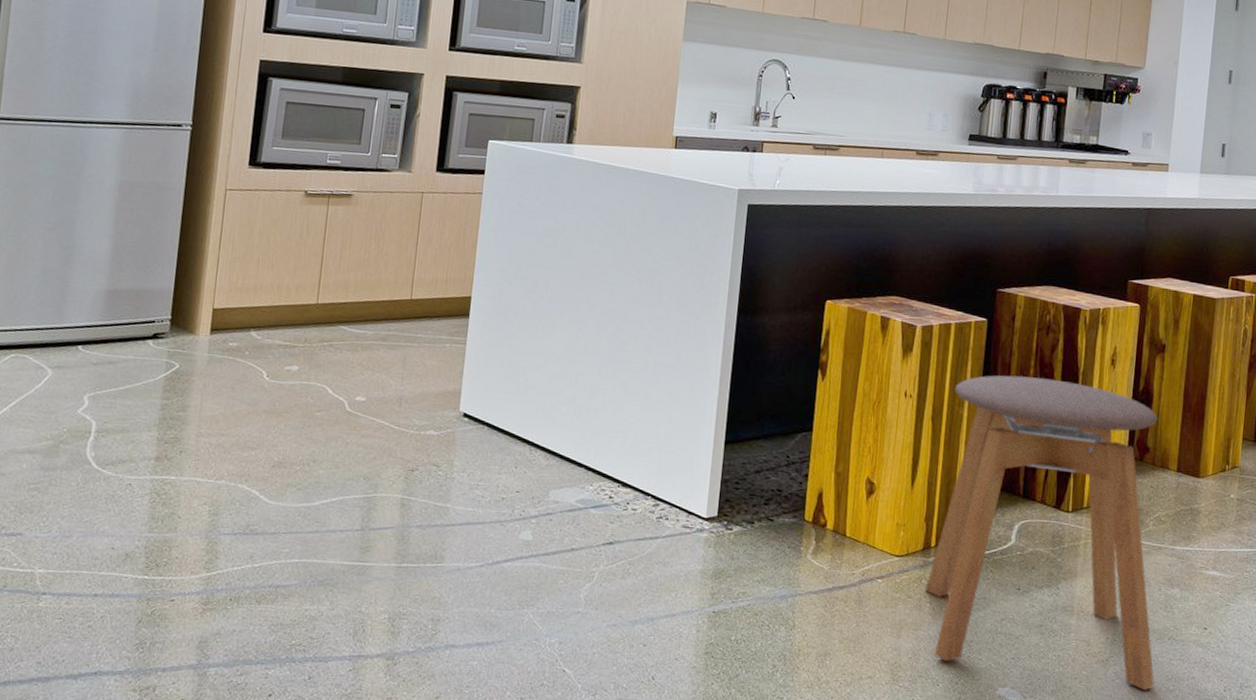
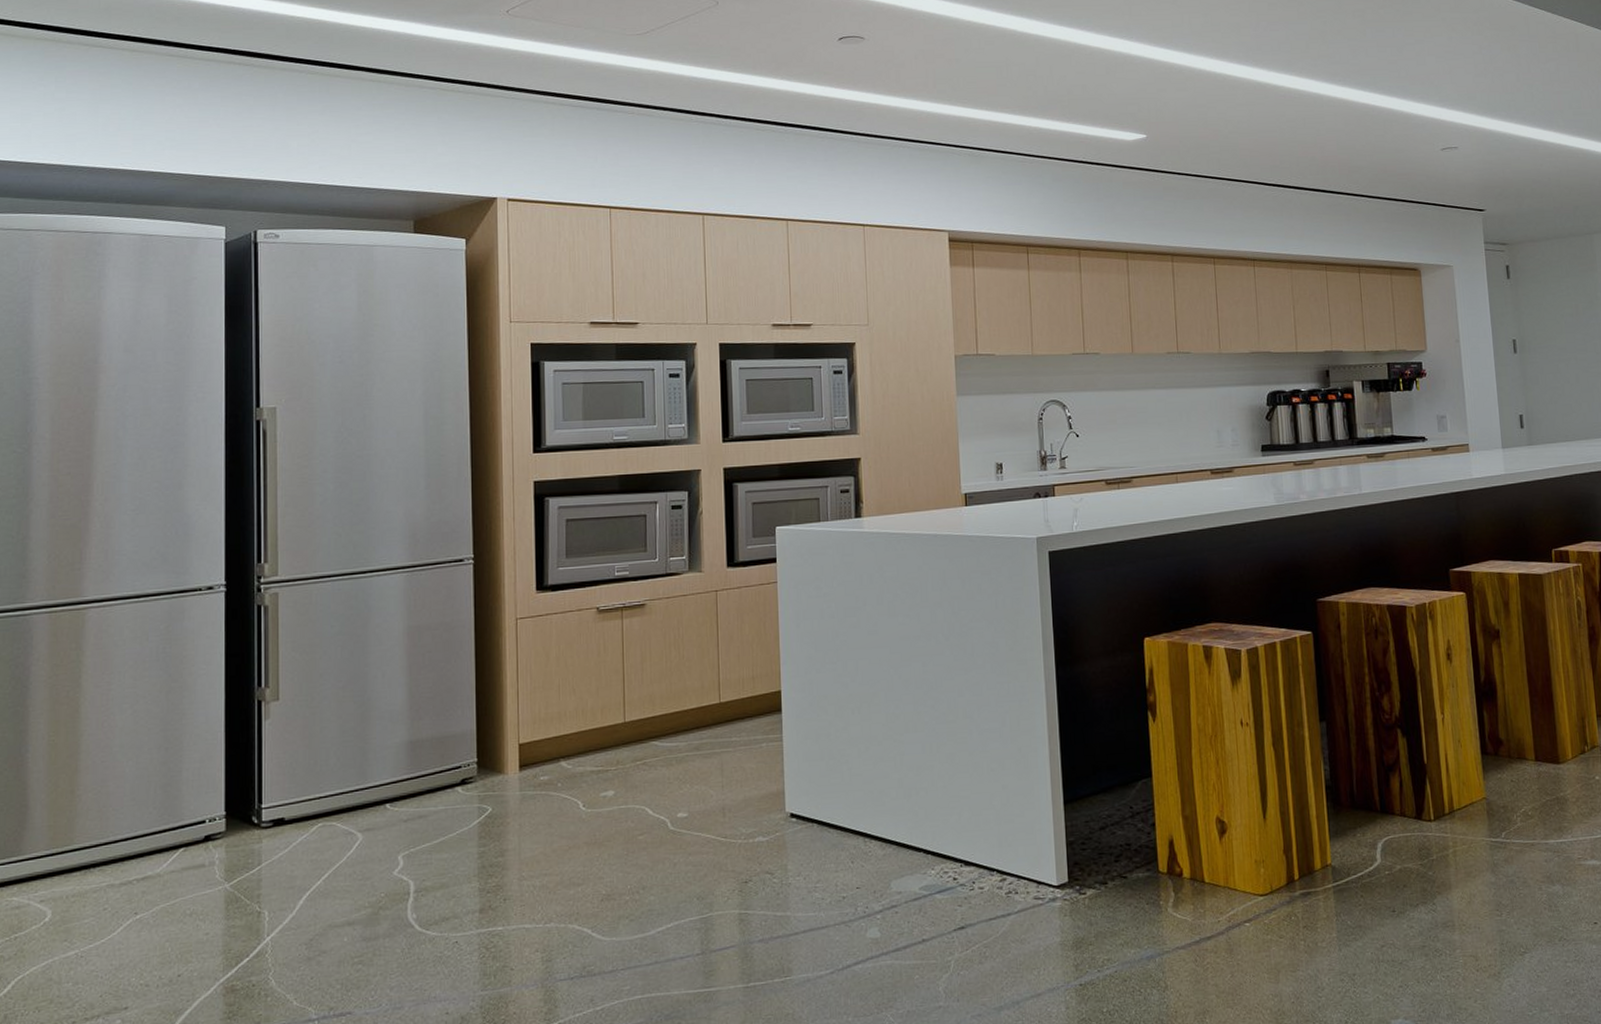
stool: present [926,375,1158,691] -> none [1290,683,1554,1000]

